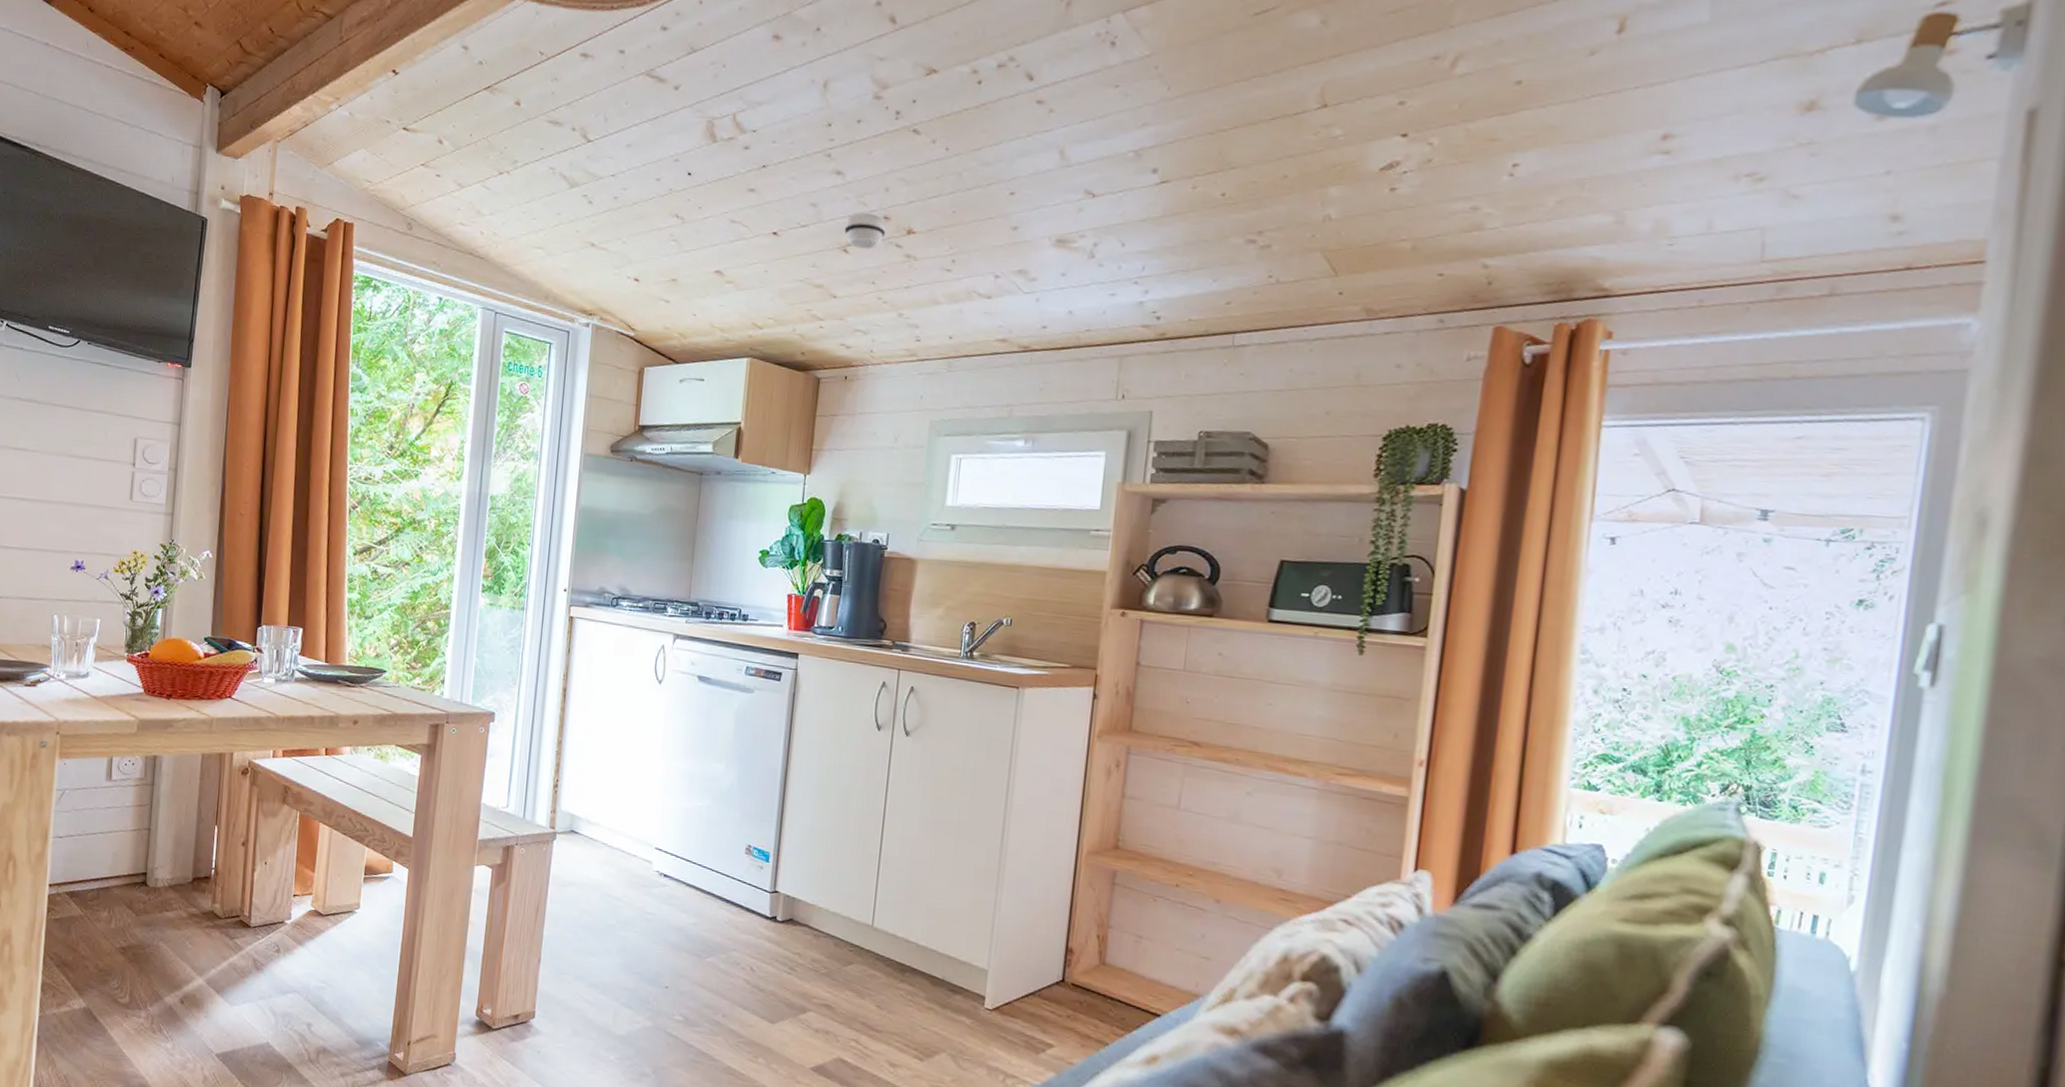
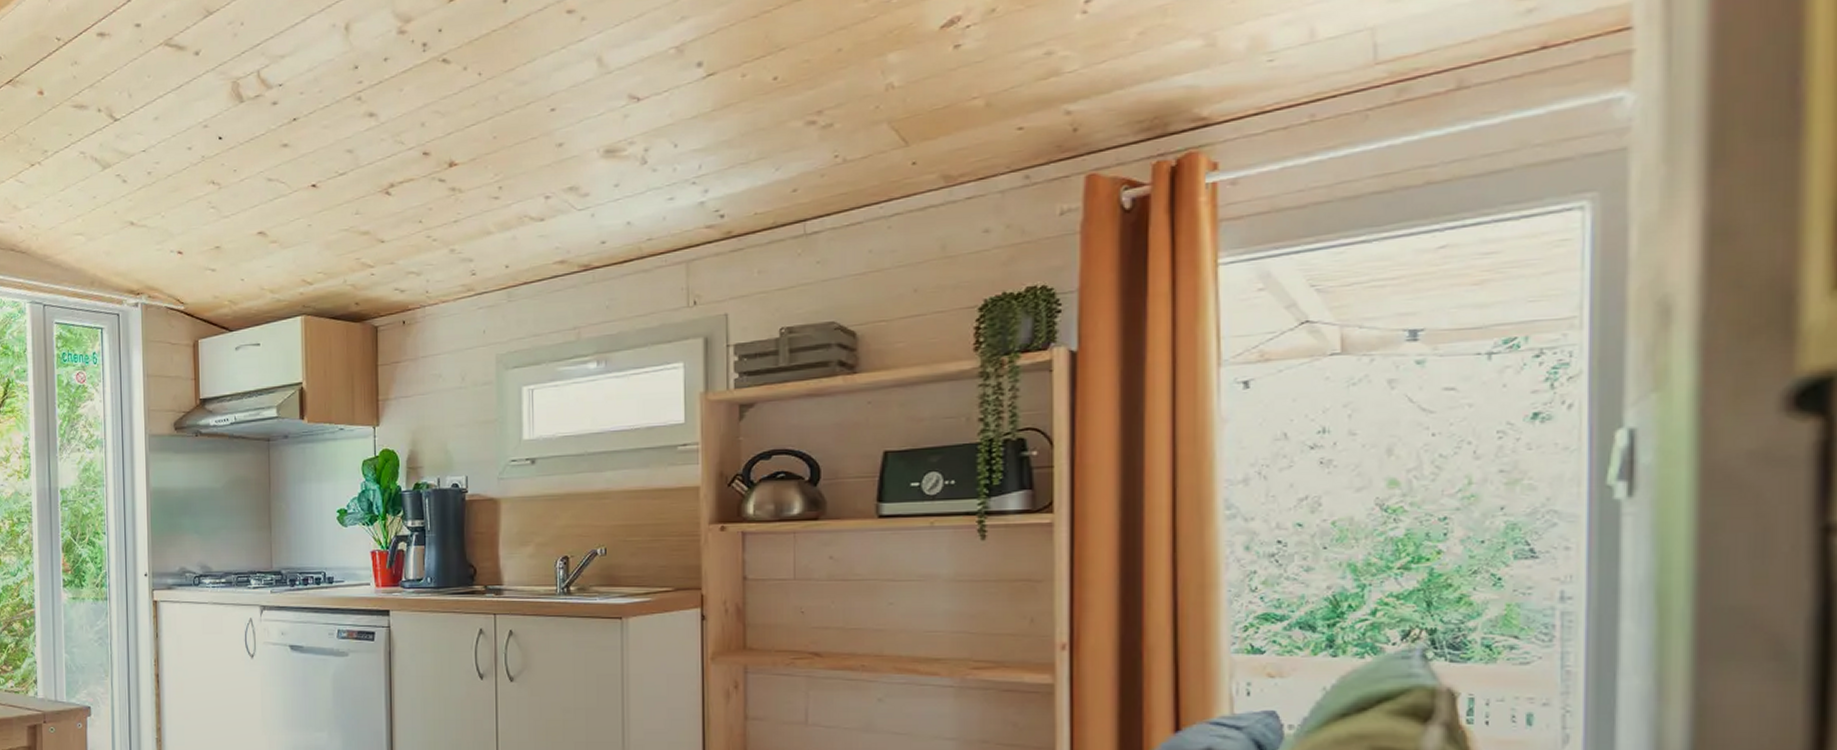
smoke detector: present [844,213,886,249] -> none [384,151,427,189]

